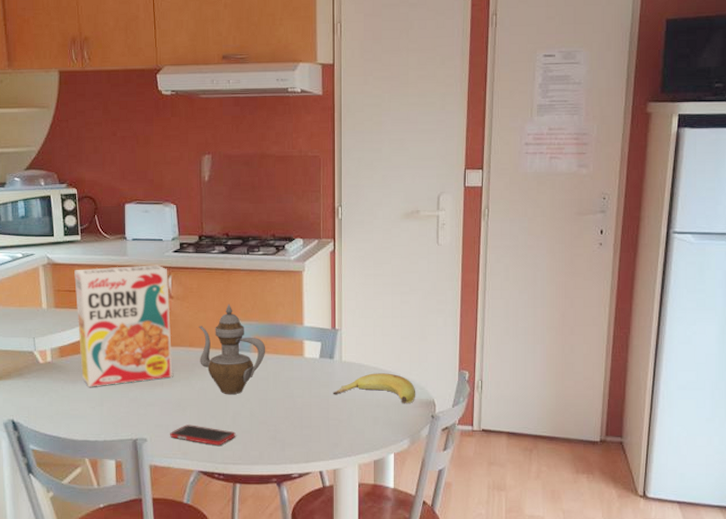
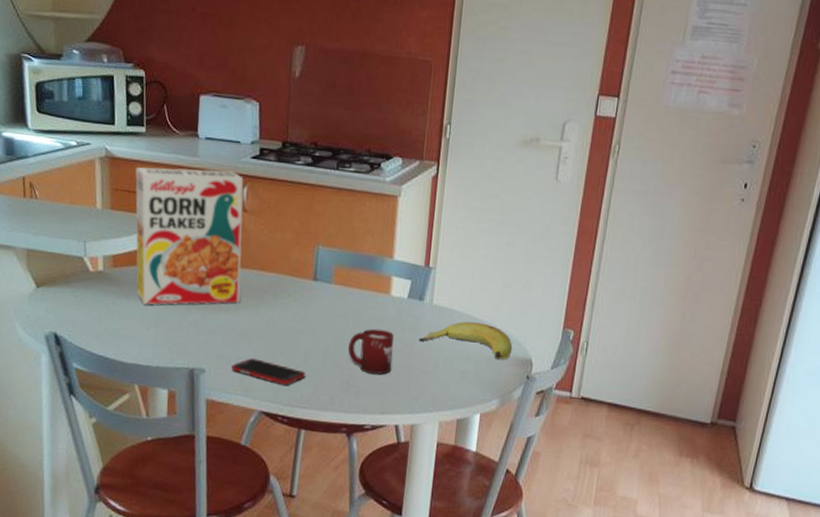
teapot: present [199,304,266,394] -> none [272,225,349,330]
cup: none [272,387,311,427] -> present [348,328,394,375]

